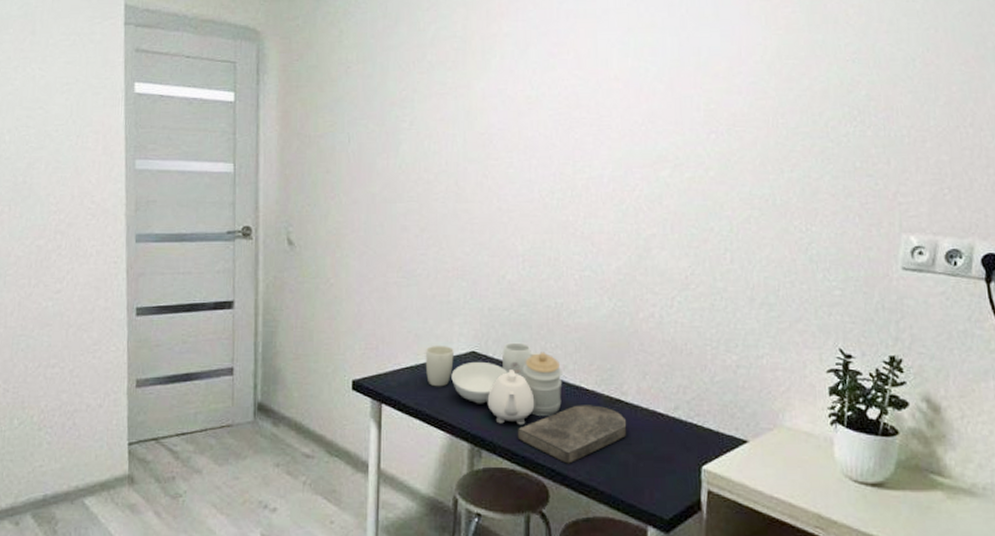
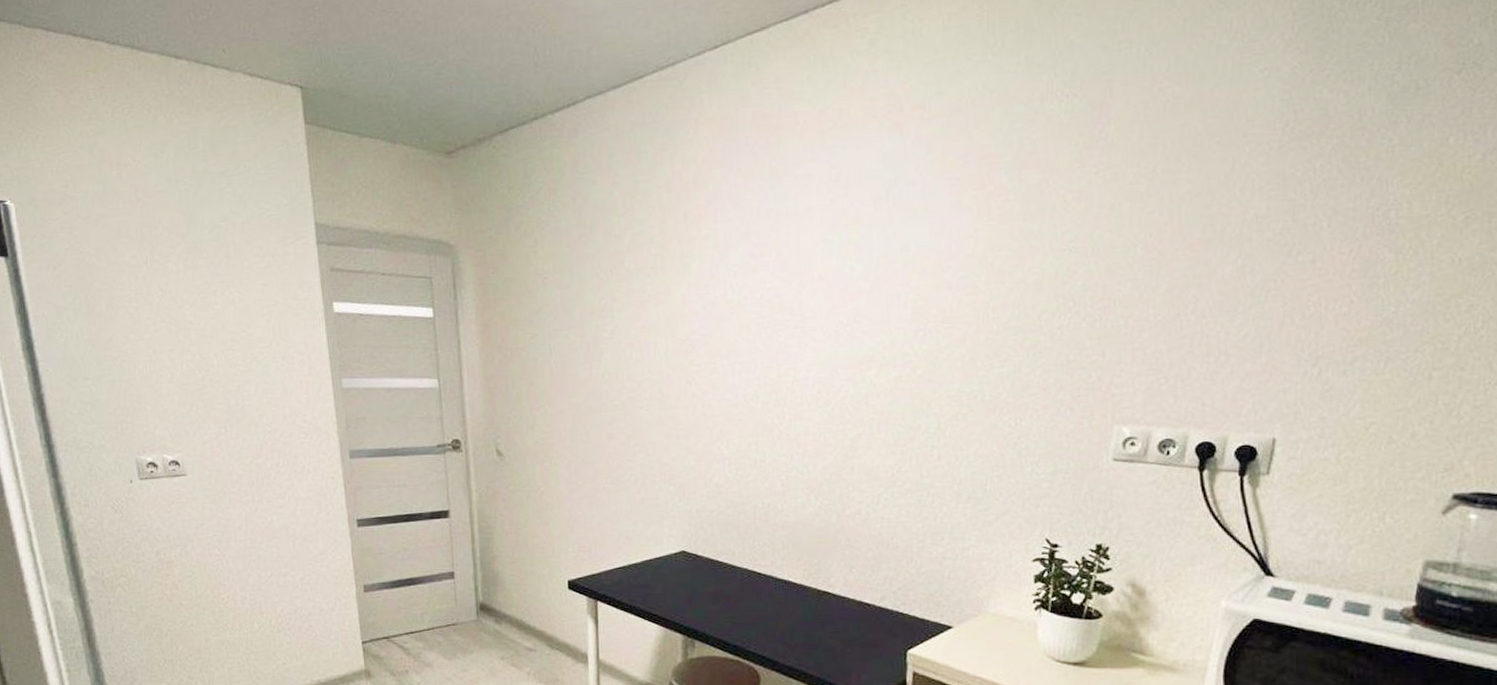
cup: present [425,345,454,387] -> none [636,545,665,585]
bowl: present [451,361,508,403] -> none [663,560,718,598]
teapot: present [487,370,535,425] -> none [698,567,745,617]
mug: present [502,342,538,378] -> none [711,541,746,574]
cutting board: present [517,405,627,464] -> none [728,597,835,651]
jar: present [522,352,563,416] -> none [731,549,771,608]

